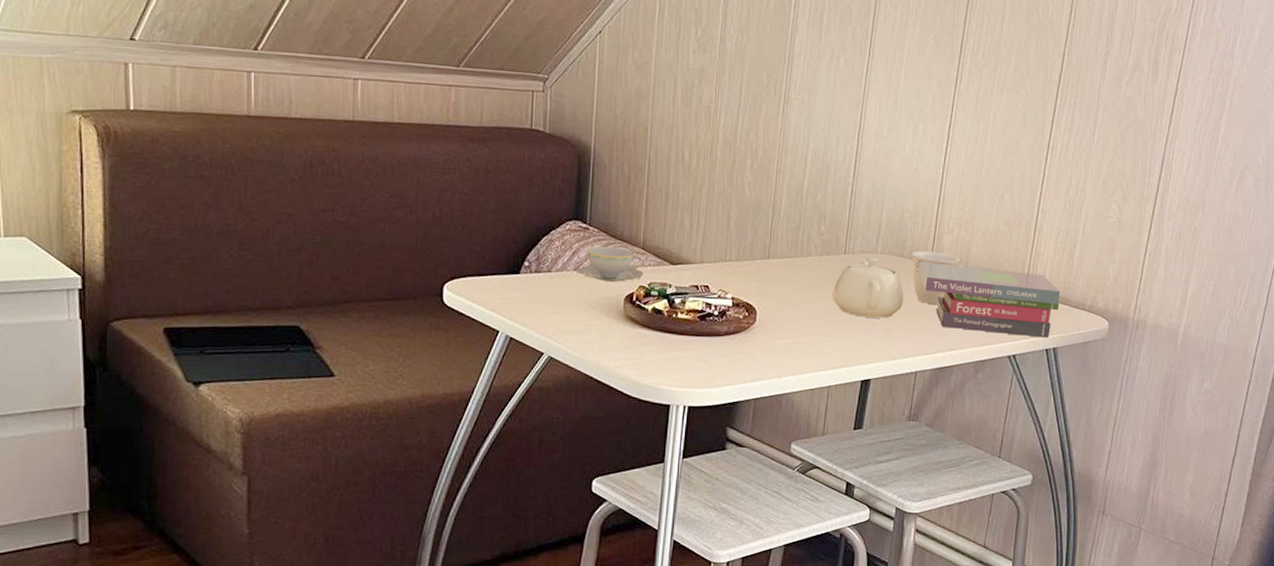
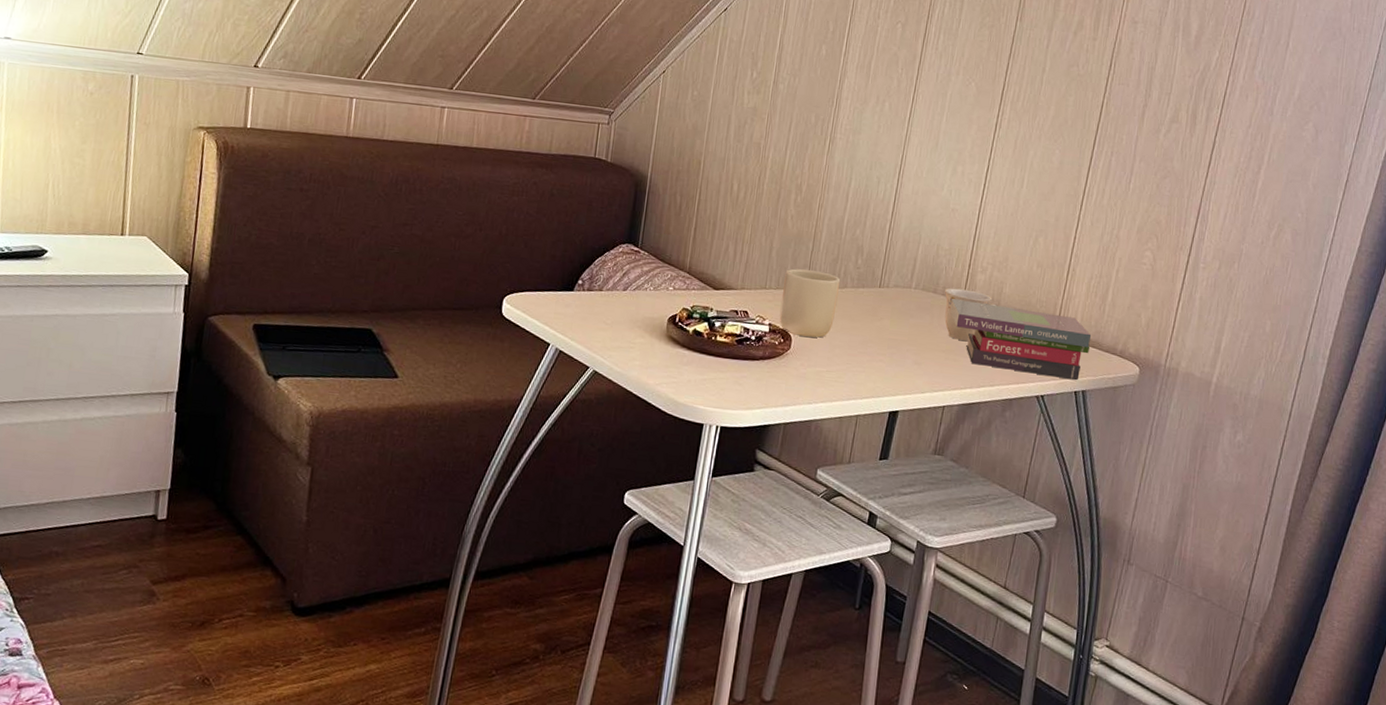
teacup: present [575,246,644,282] -> none [624,269,689,303]
mug: none [742,238,804,309] -> present [779,268,841,338]
teapot: present [832,257,904,318] -> none [865,292,935,352]

